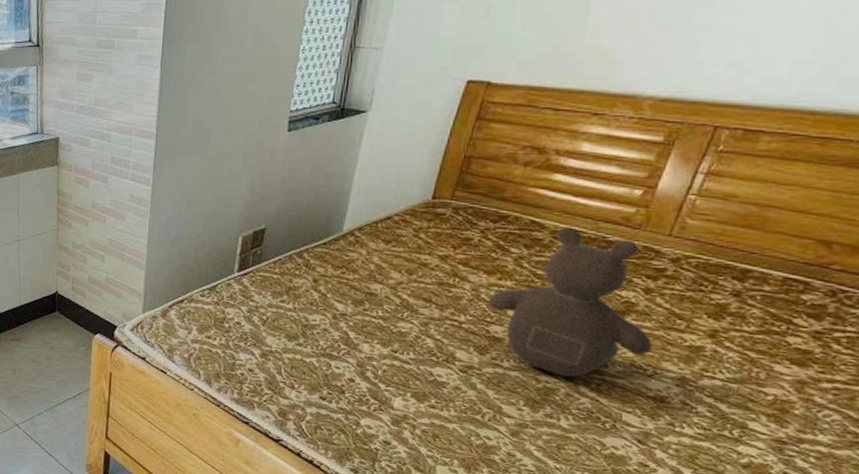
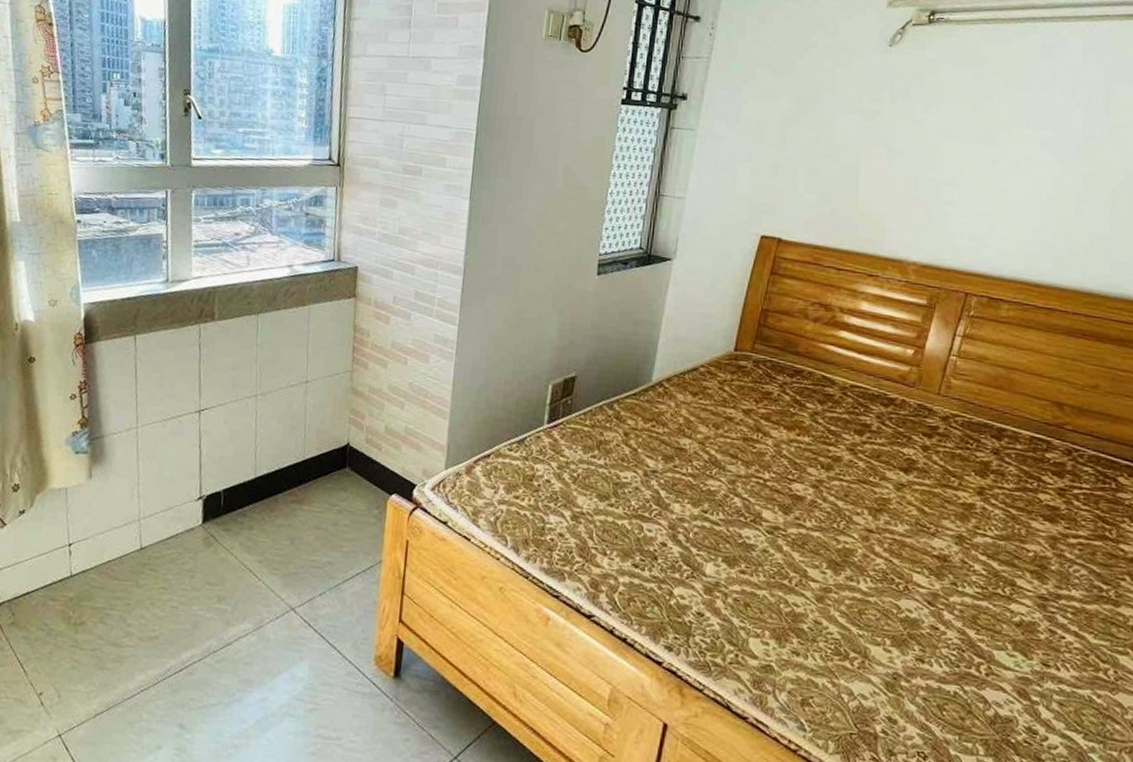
teddy bear: present [488,226,653,378] -> none [789,383,934,537]

